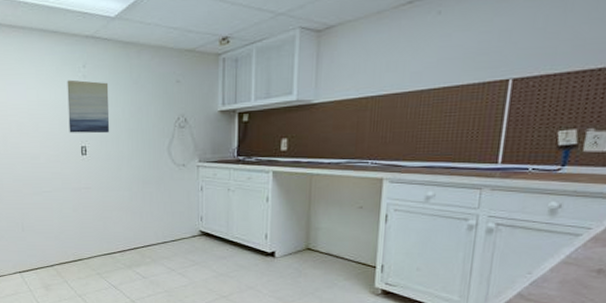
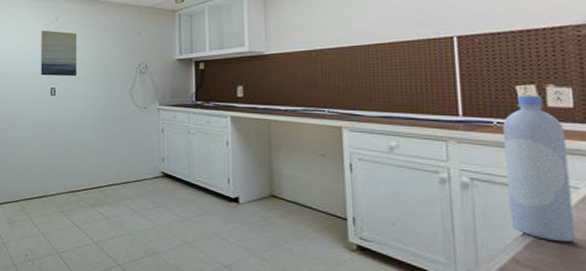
bottle: none [523,139,593,278] -> present [502,95,576,243]

